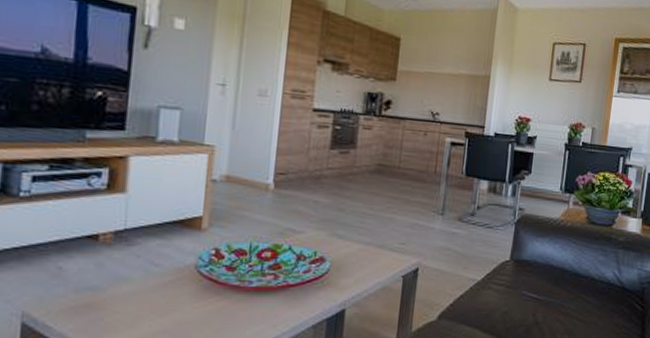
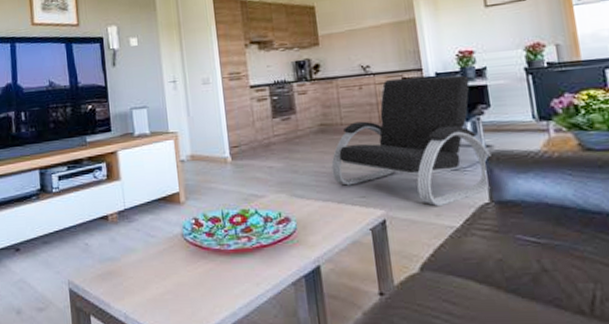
armchair: none [378,130,521,260] -> present [331,75,491,207]

